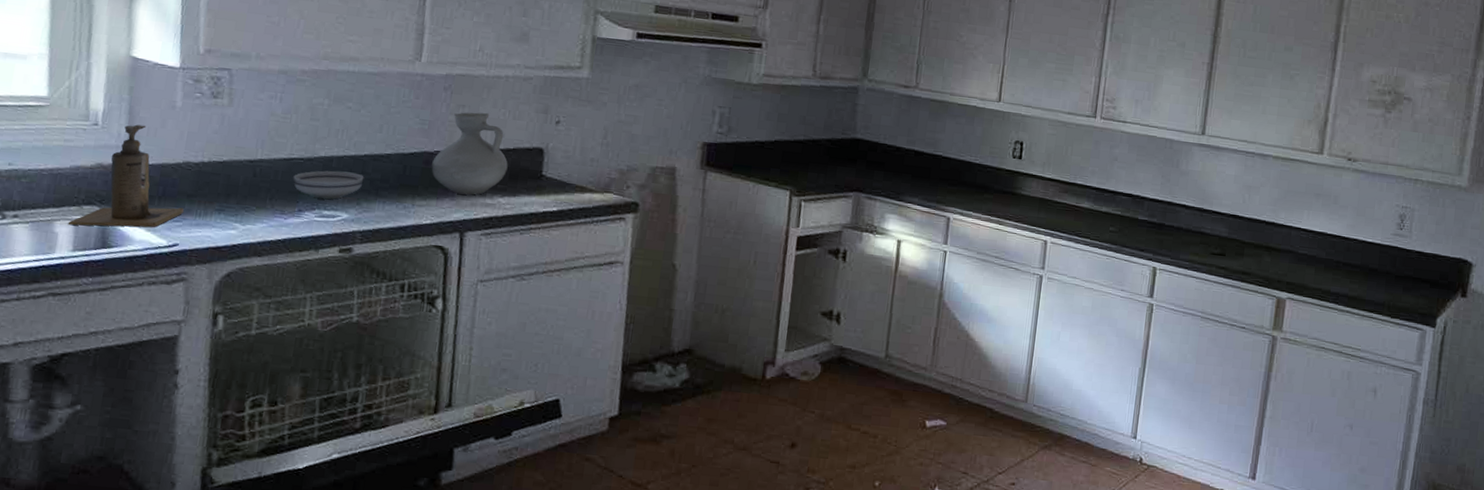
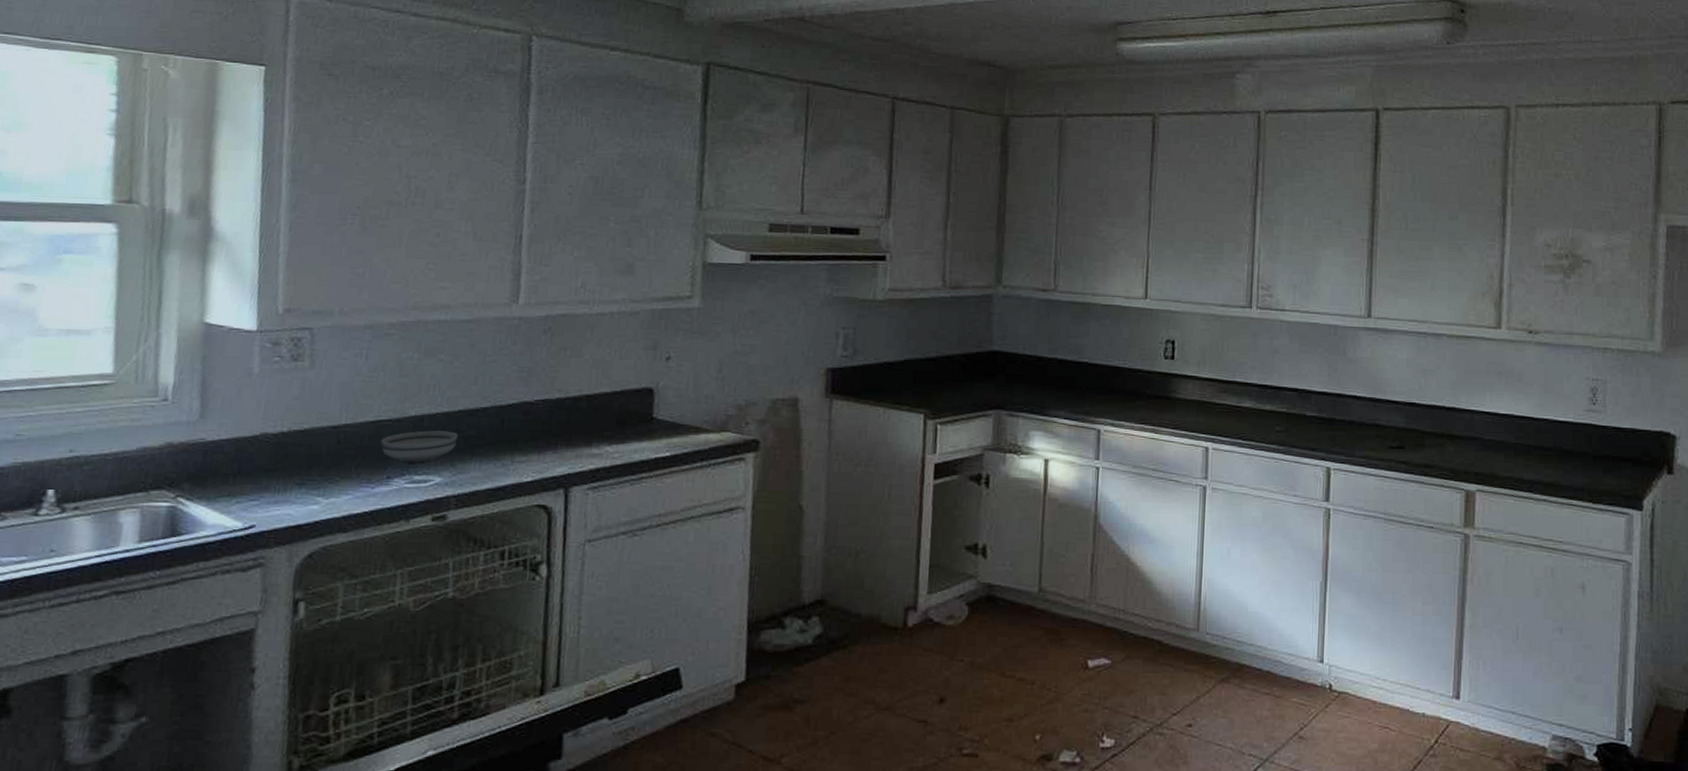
soap dispenser: present [67,124,184,228] -> none [133,396,262,514]
ceramic jug: present [431,112,508,195] -> none [531,354,616,446]

